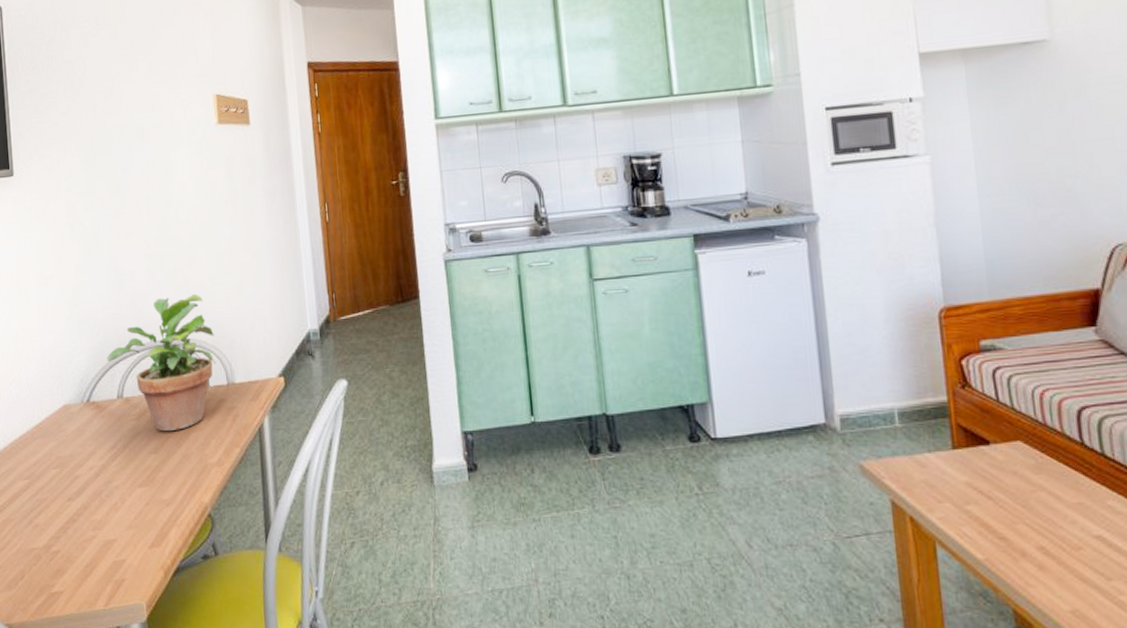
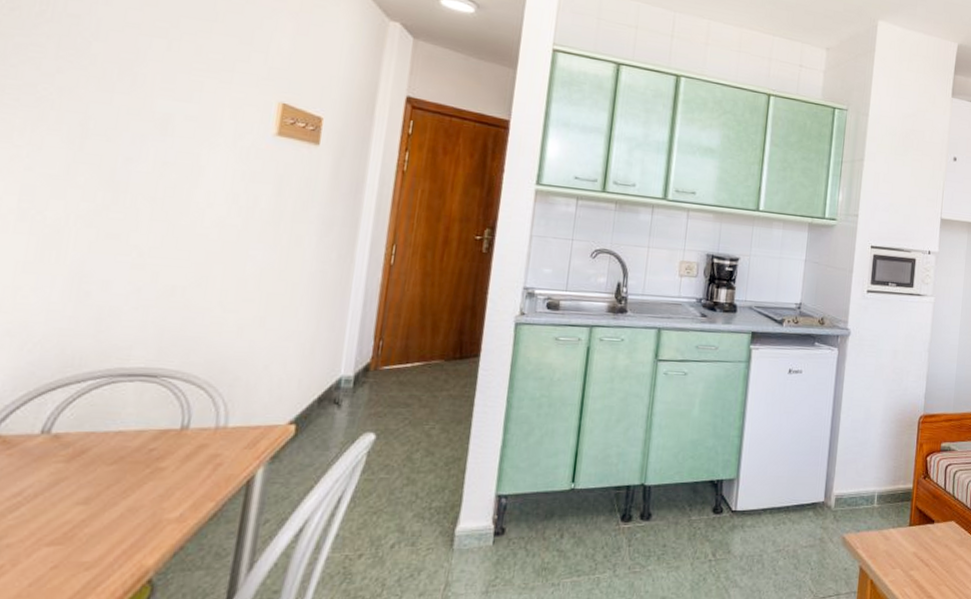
potted plant: present [106,294,216,432] -> none [36,318,212,479]

